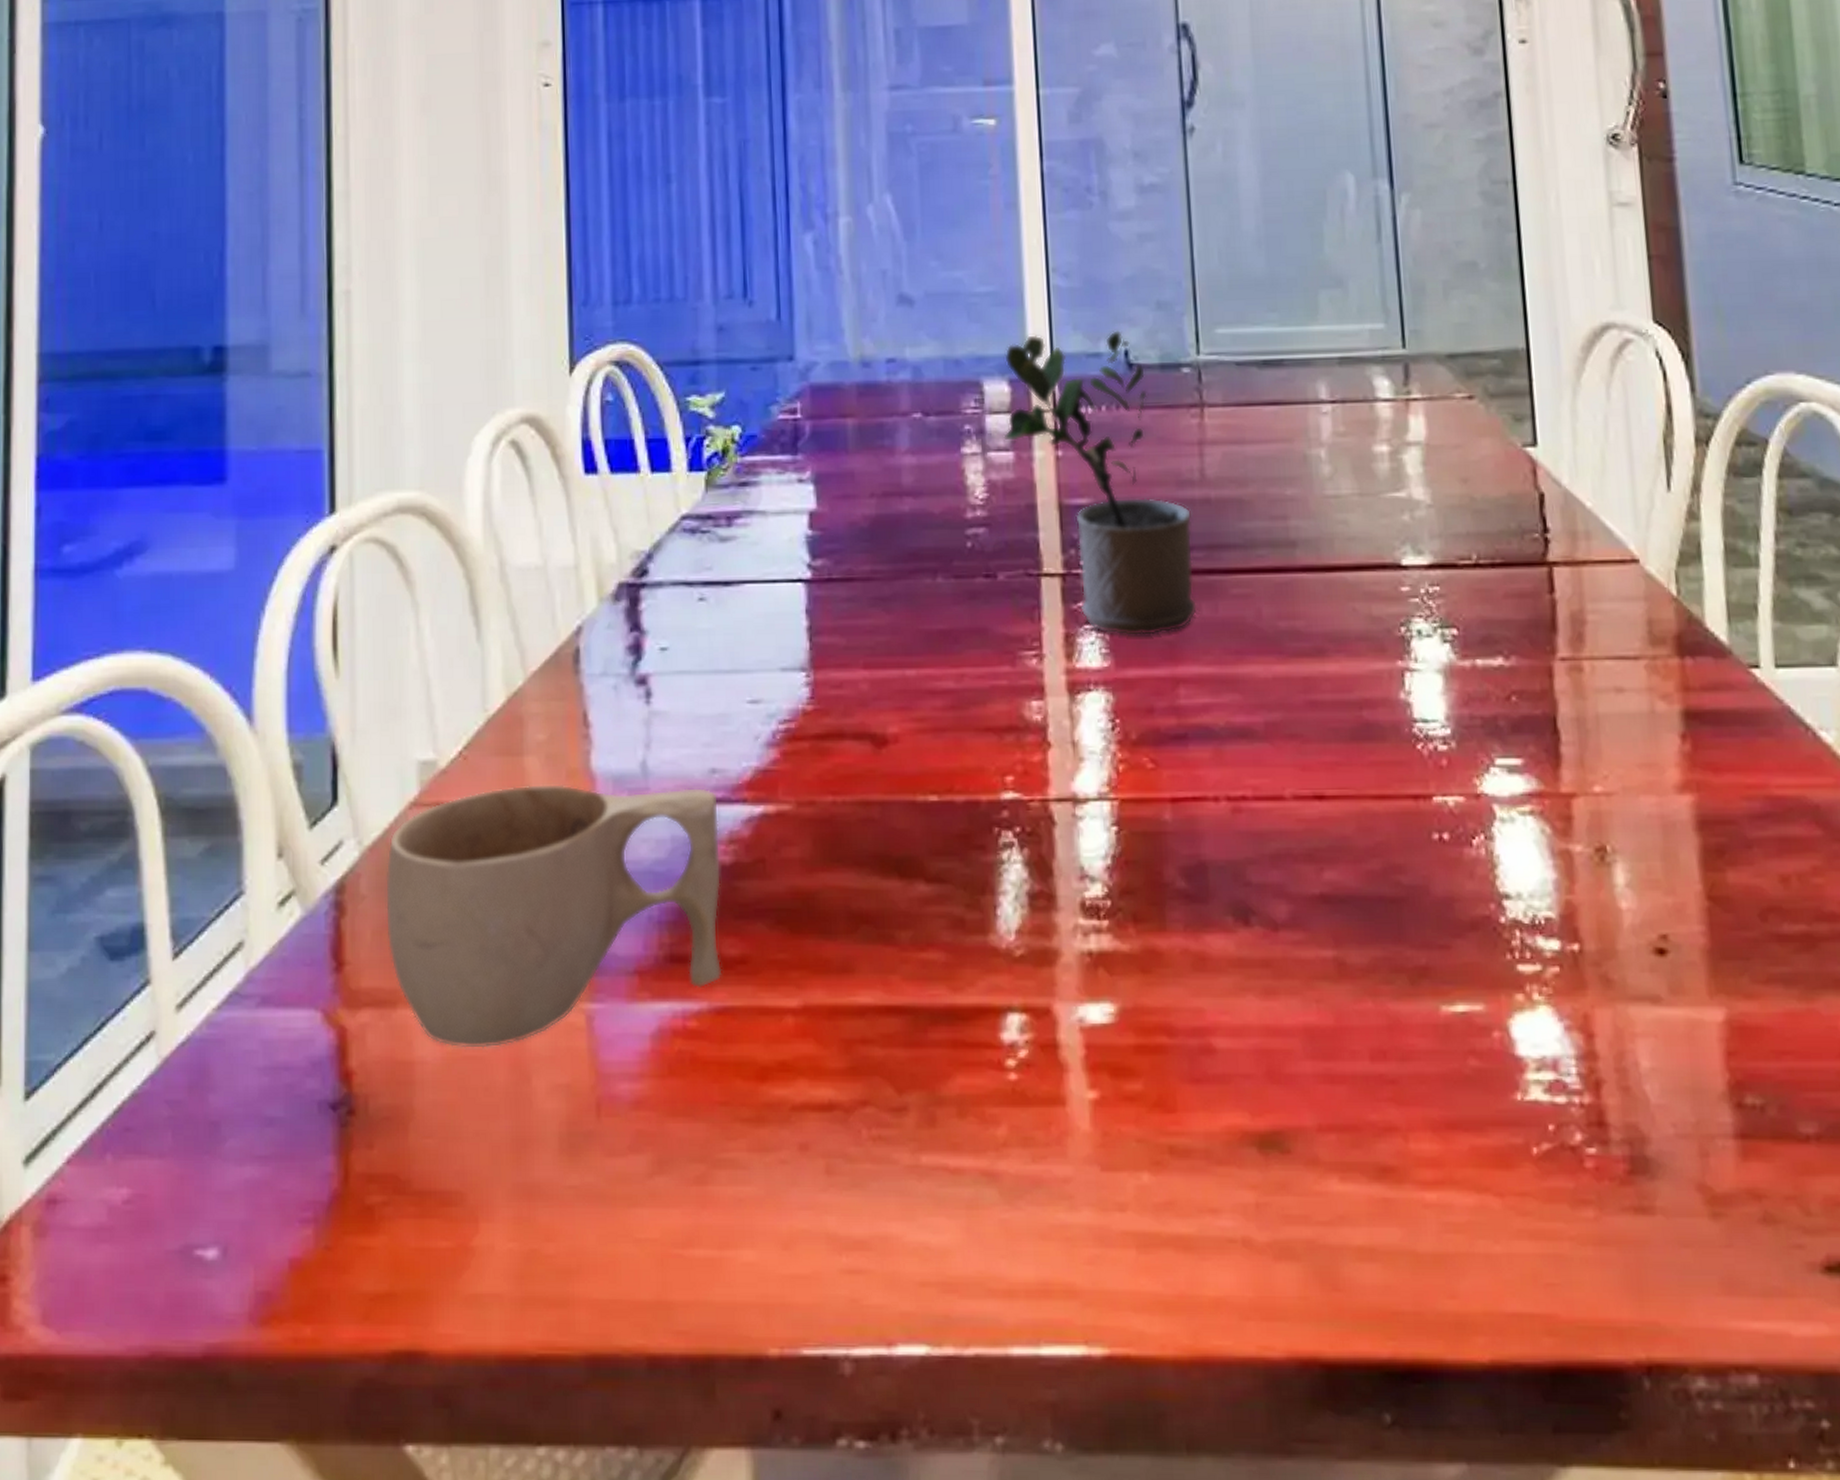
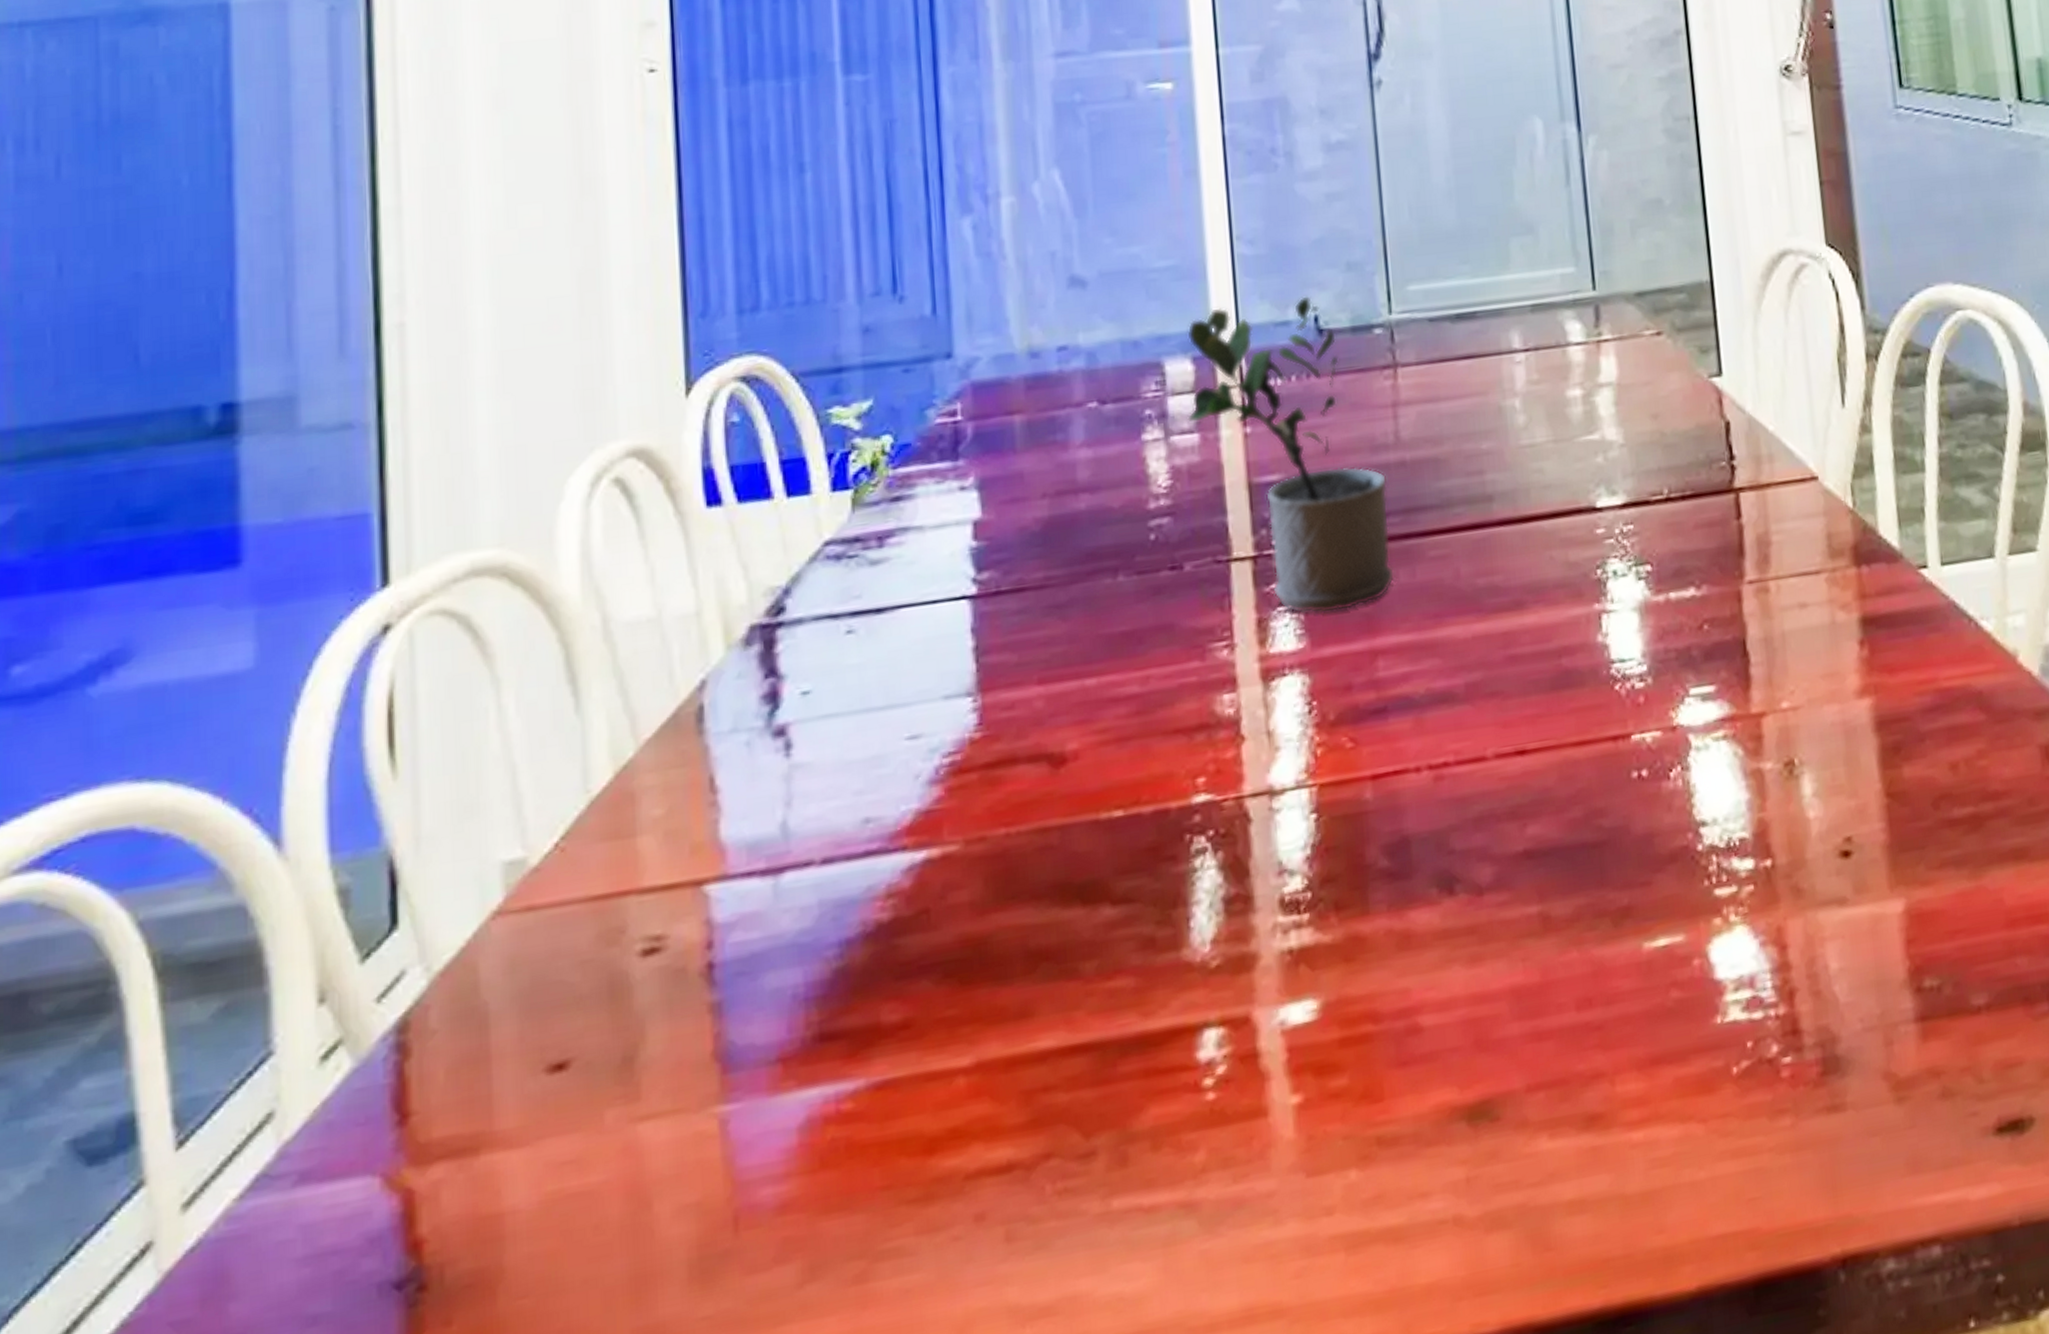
cup: present [385,783,723,1050] -> none [461,840,882,1187]

